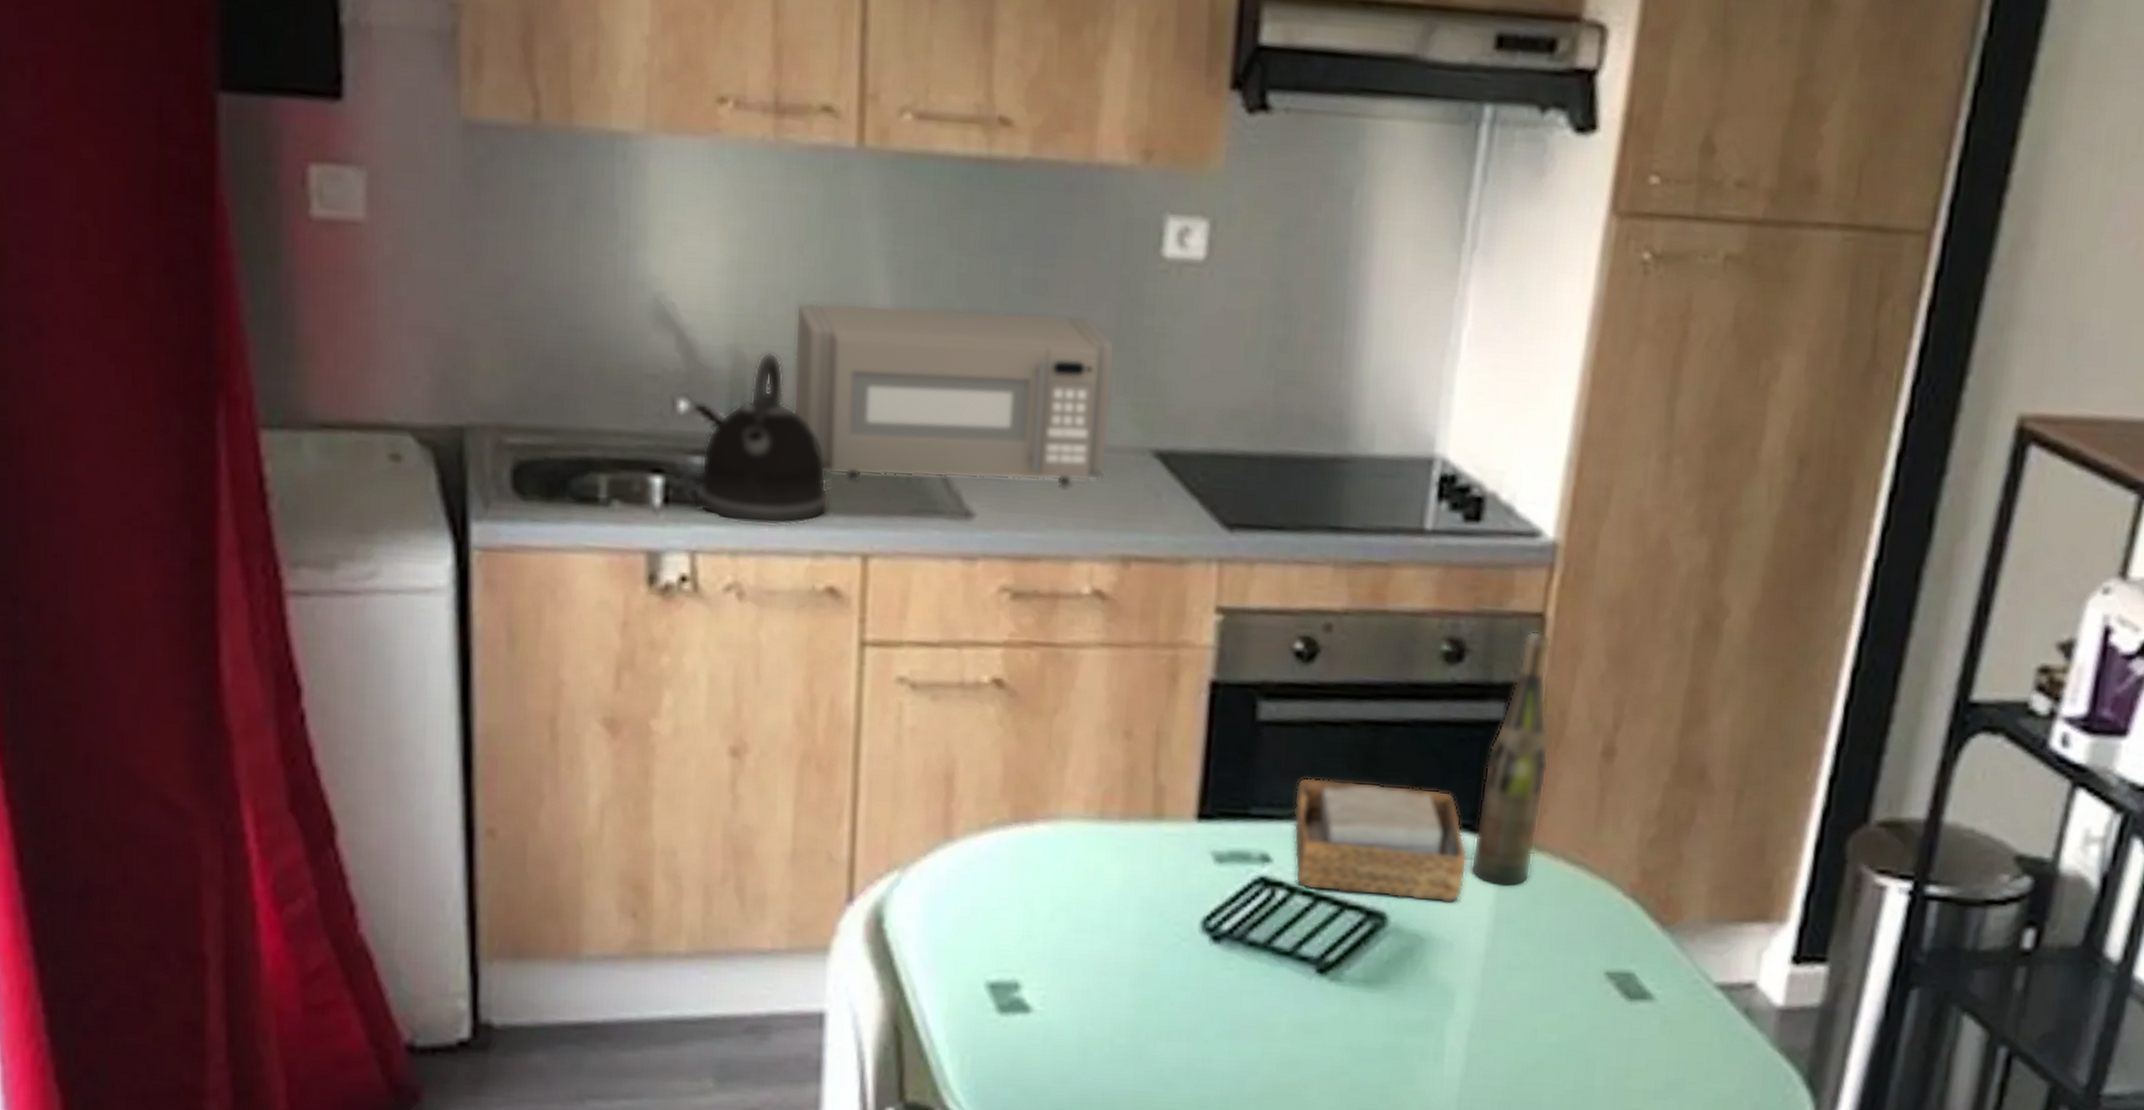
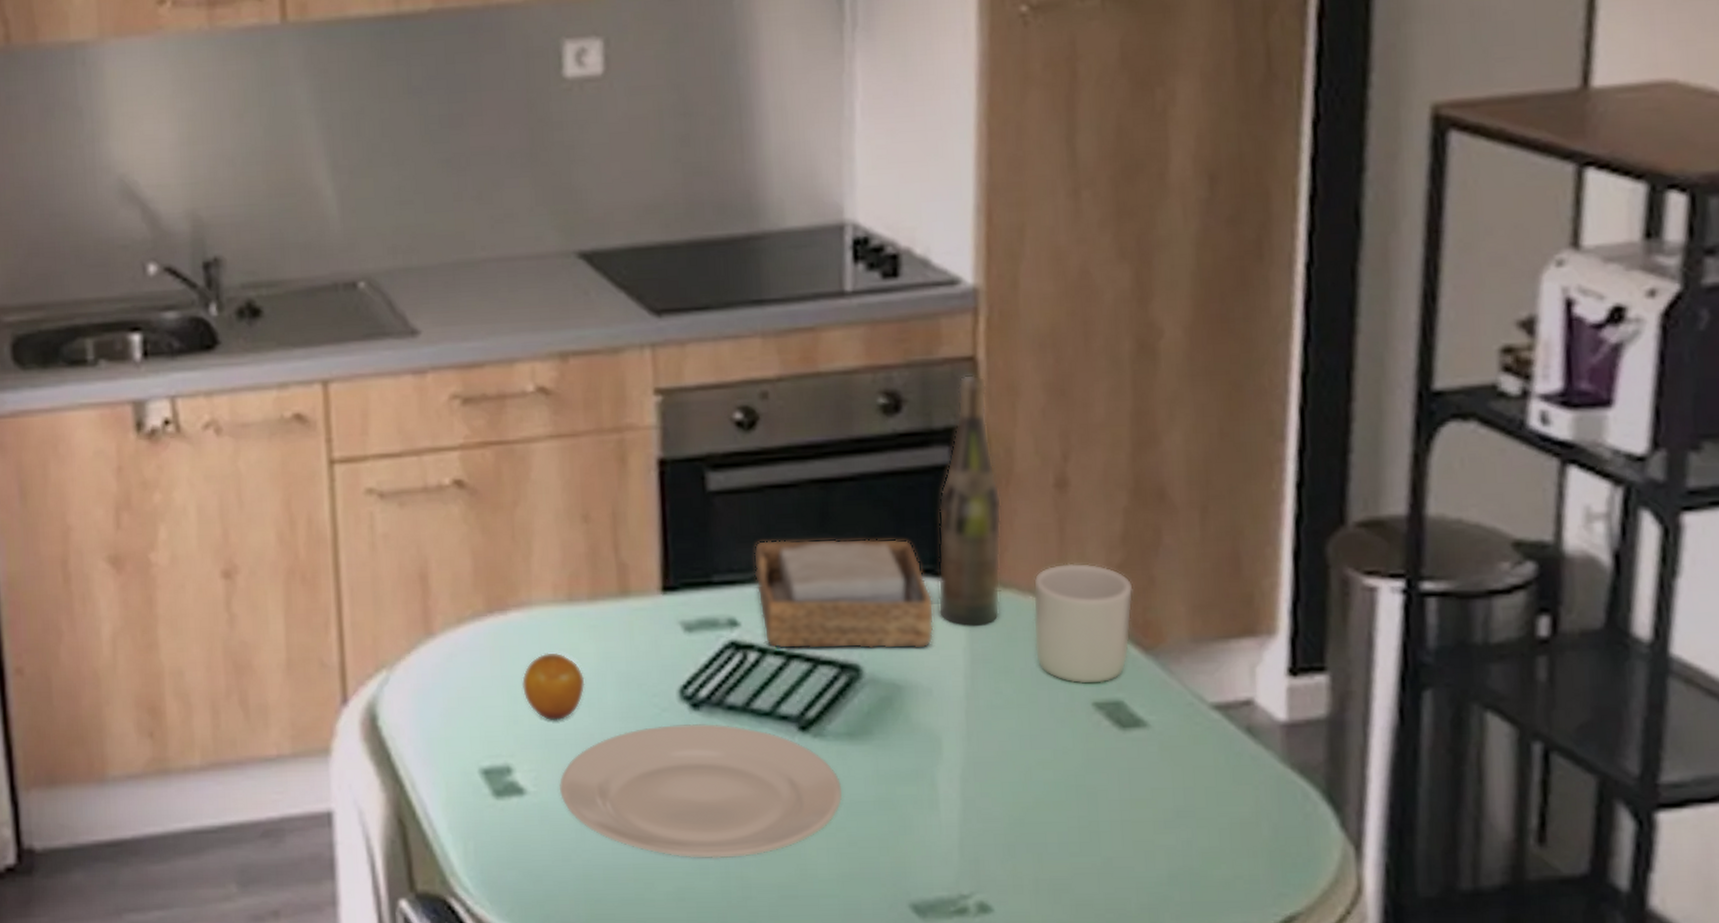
kettle: present [696,352,830,527] -> none [171,211,288,367]
microwave: present [793,302,1115,486] -> none [242,140,535,315]
fruit: none [1041,870,1107,940] -> present [522,652,585,720]
plate: none [1067,955,1351,1094] -> present [560,723,843,859]
mug: none [1558,832,1661,954] -> present [1033,563,1134,684]

